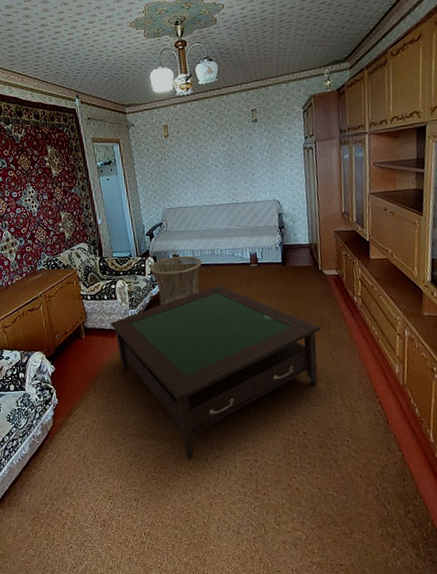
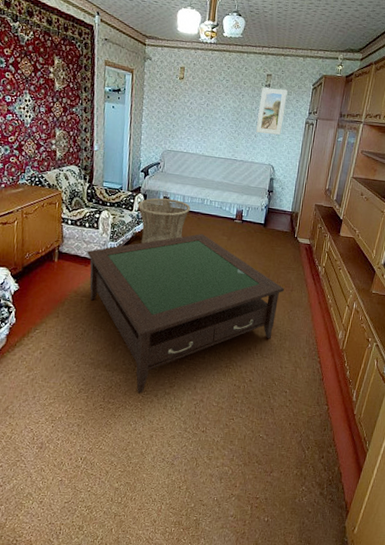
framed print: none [249,120,279,170] -> present [256,87,288,135]

